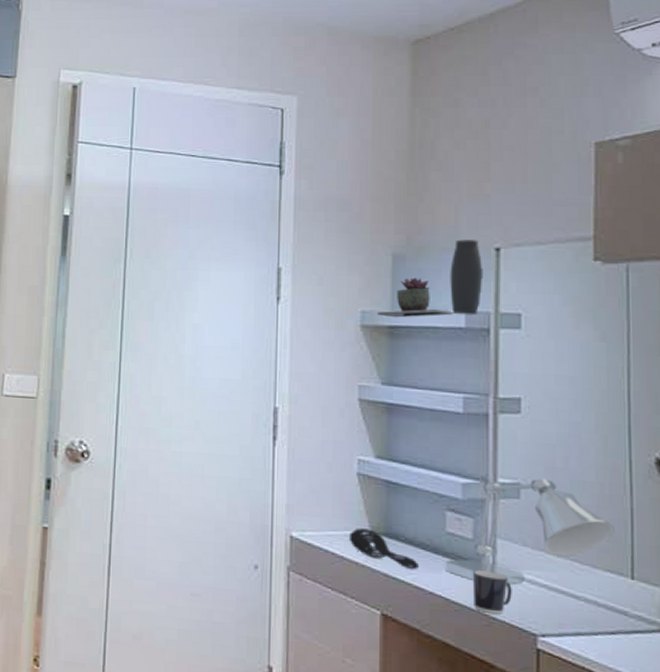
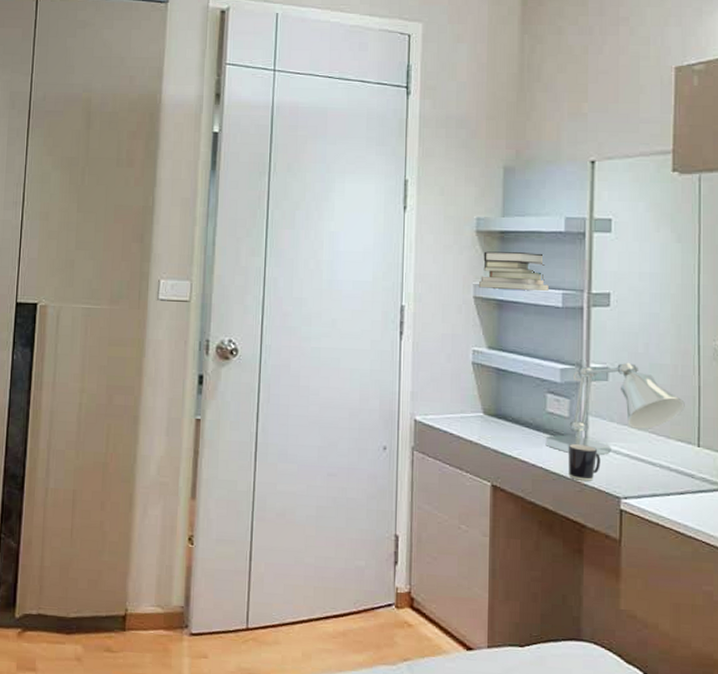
hairbrush: present [348,528,420,570] -> none [464,411,524,446]
books: none [365,348,447,395] -> present [479,251,549,292]
succulent plant: present [377,277,453,318] -> none [490,188,554,224]
vase: present [450,239,482,316] -> none [552,153,579,221]

